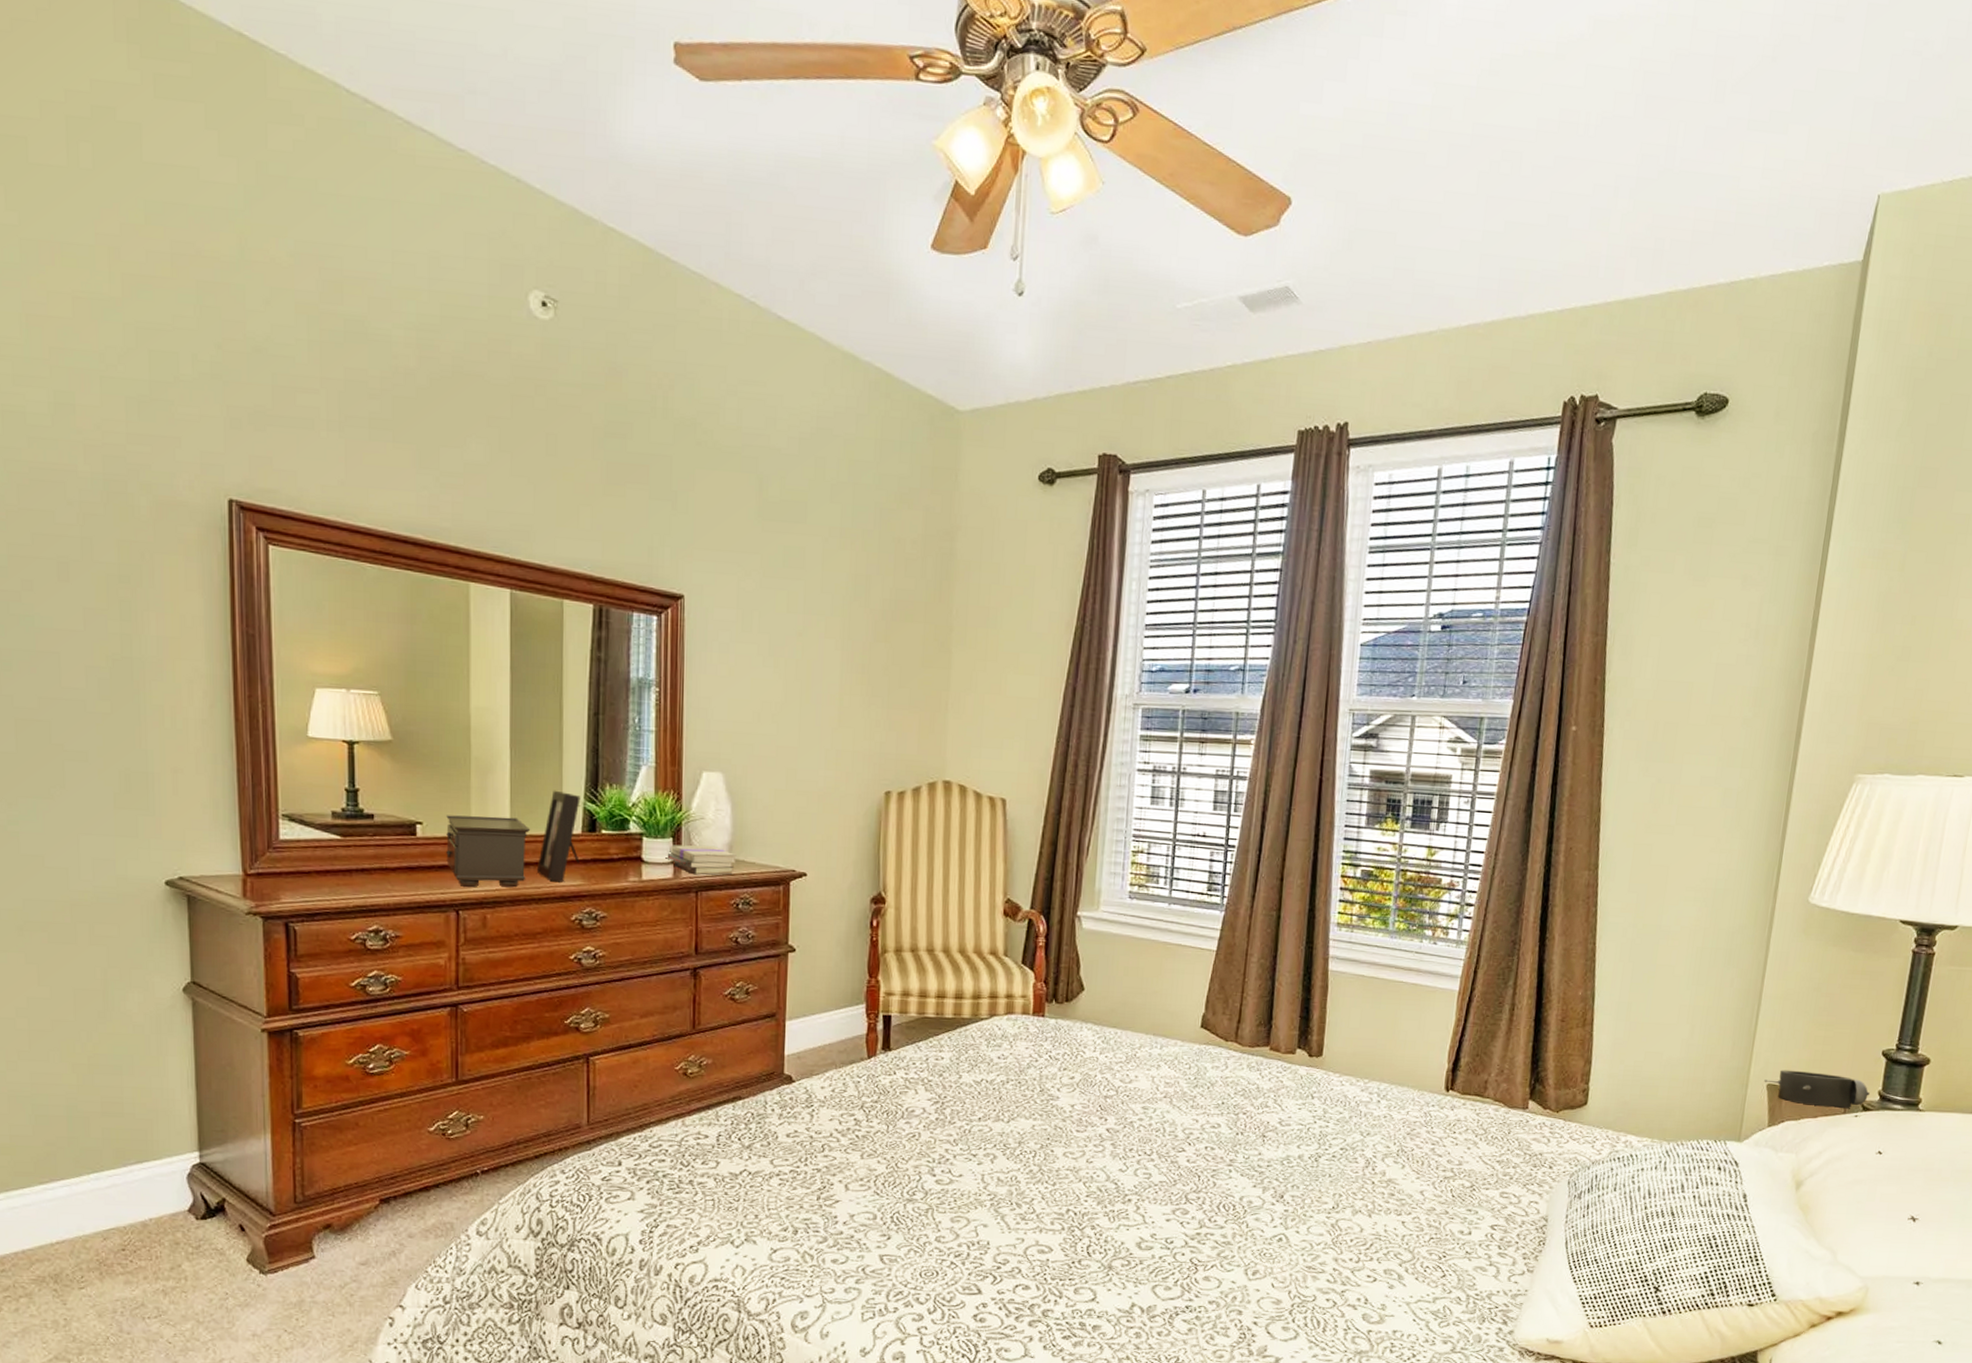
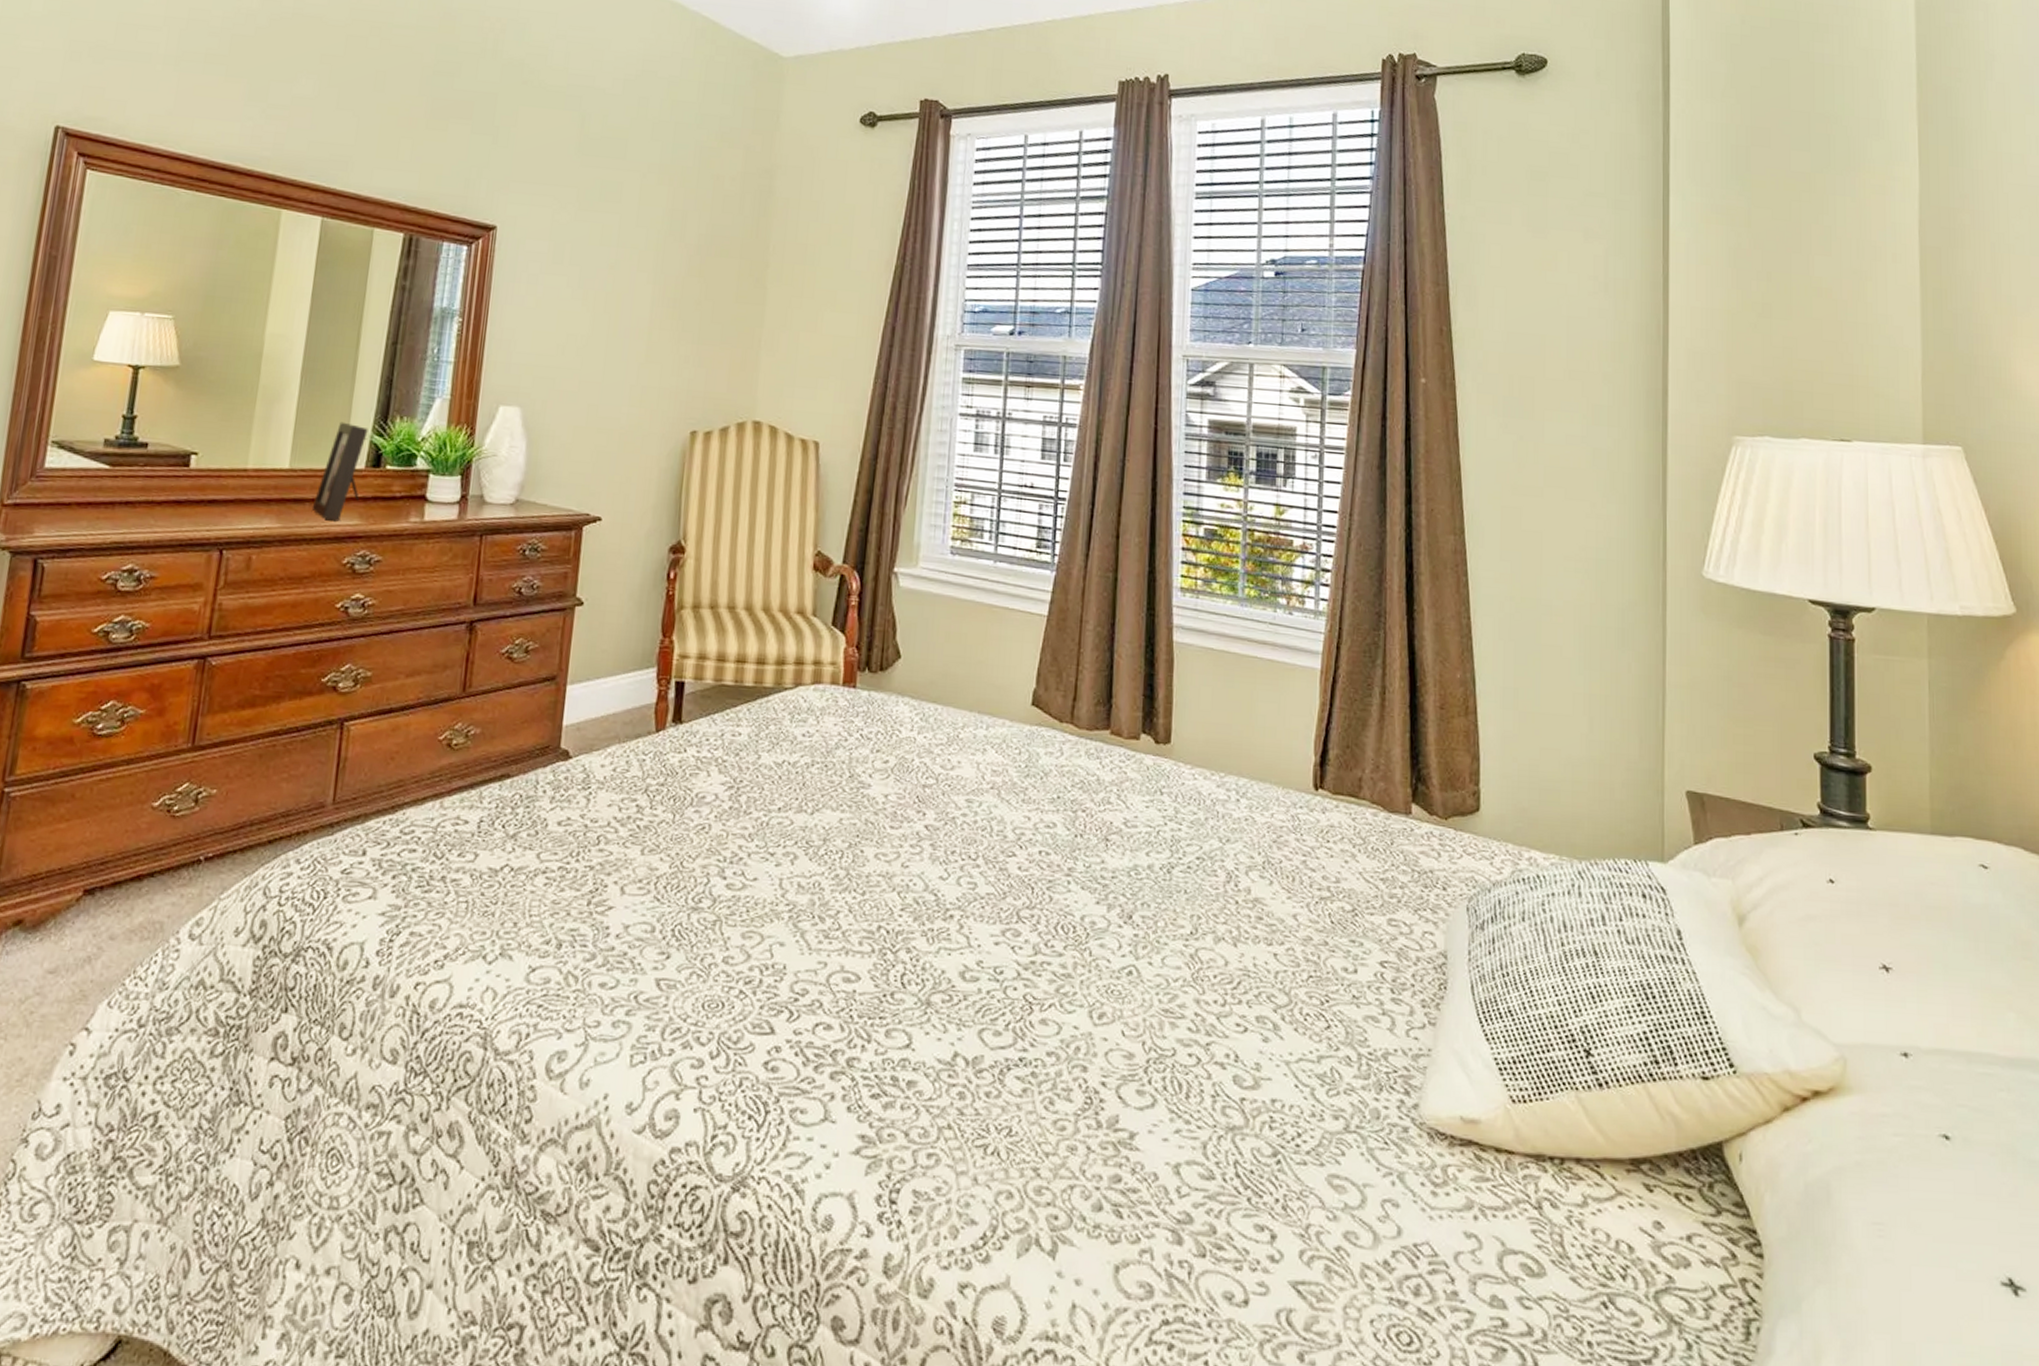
jewelry box: present [446,815,530,888] -> none [217,445,310,526]
books: present [665,844,737,876] -> none [451,483,528,519]
alarm clock: present [1764,1070,1870,1108] -> none [1682,774,1807,824]

